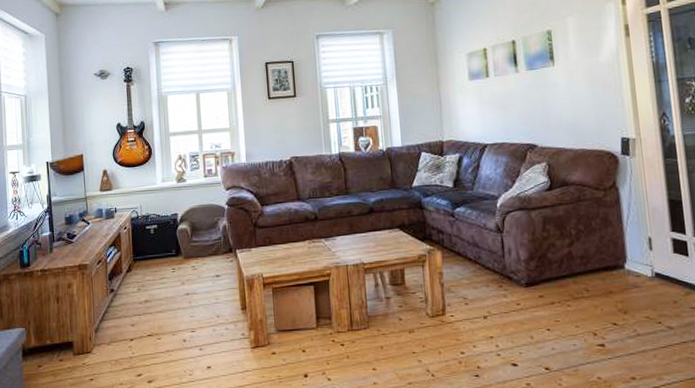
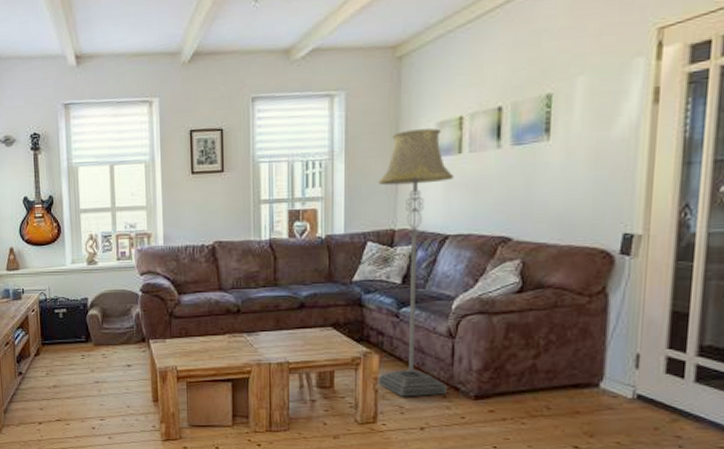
floor lamp: none [425,58,502,289] -> present [377,128,454,397]

